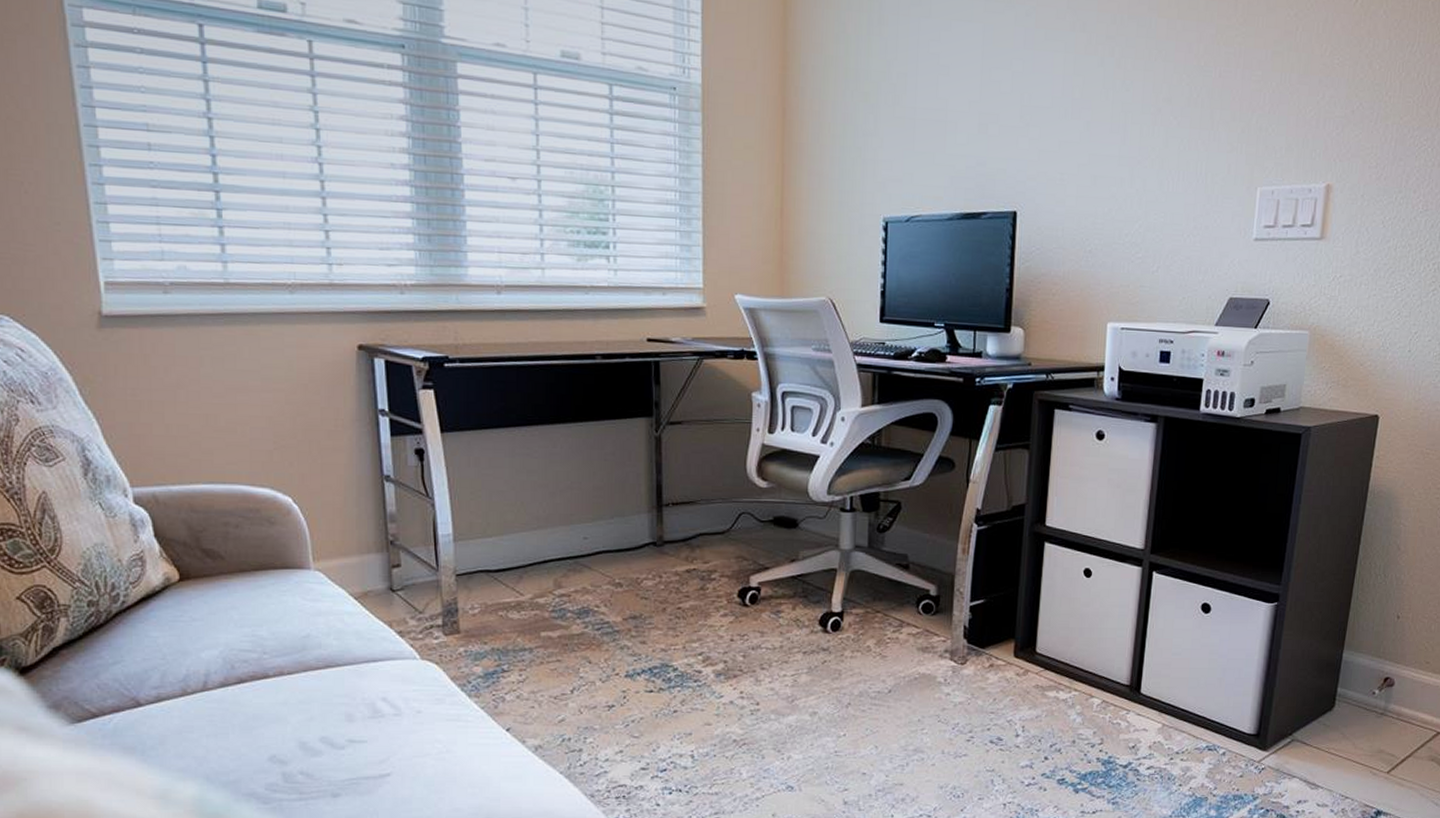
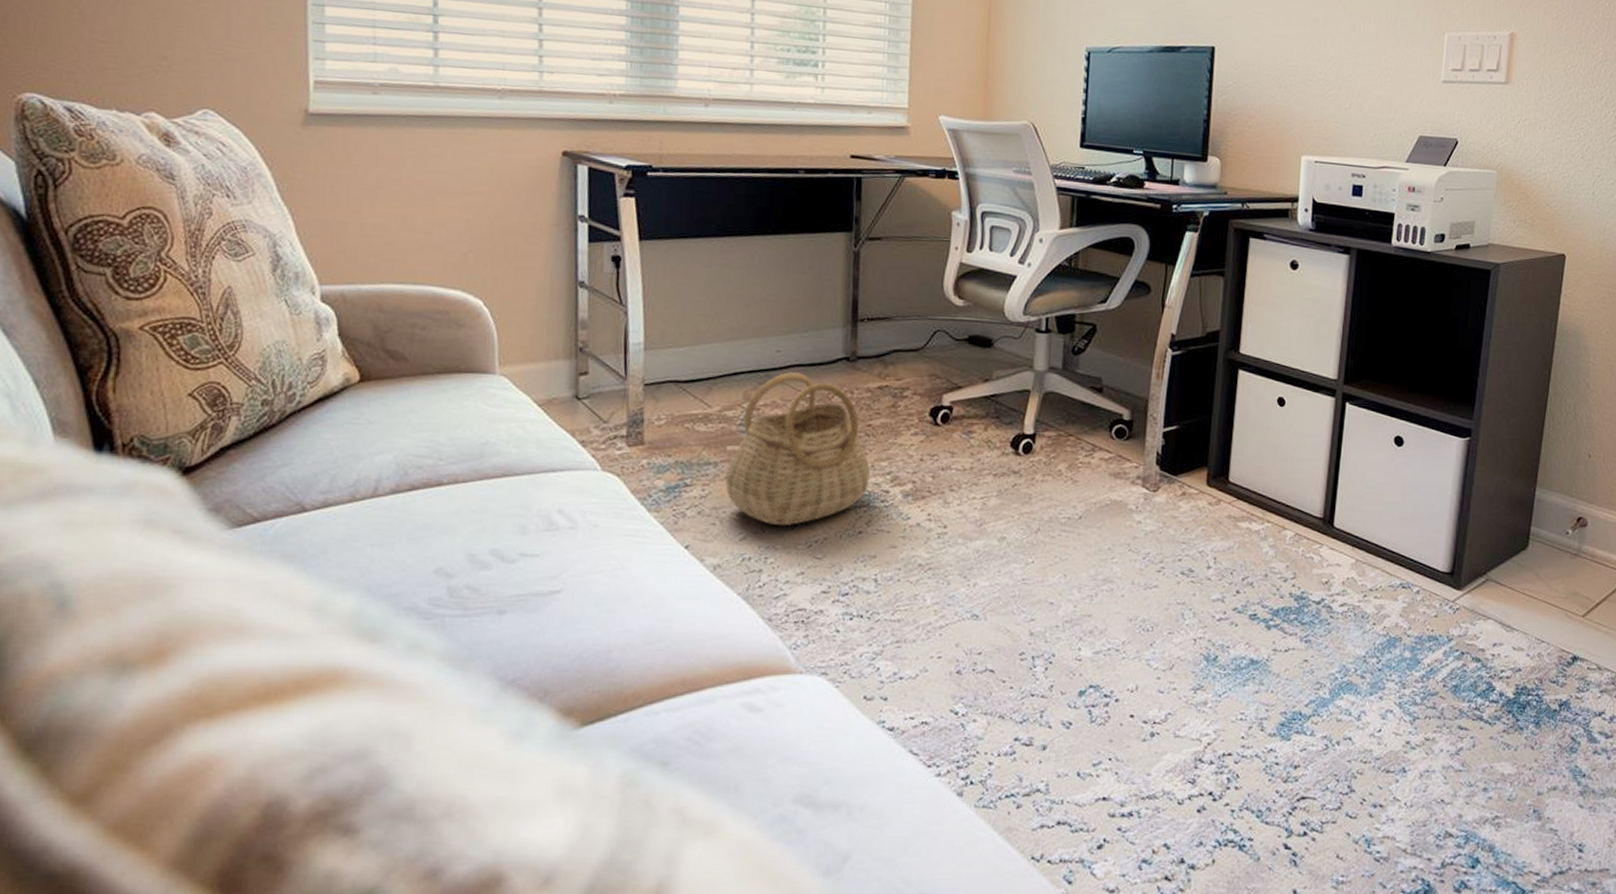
basket: none [542,558,682,708] -> present [725,372,870,526]

